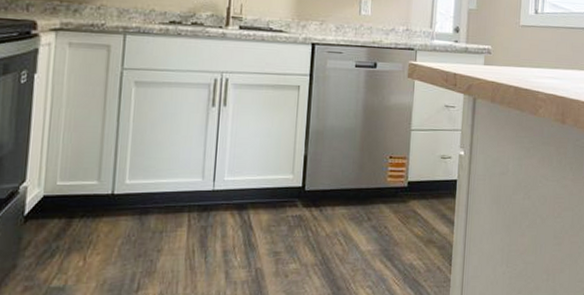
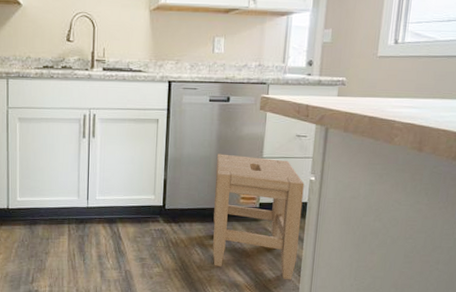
stool: none [357,125,454,271] -> present [213,154,304,280]

